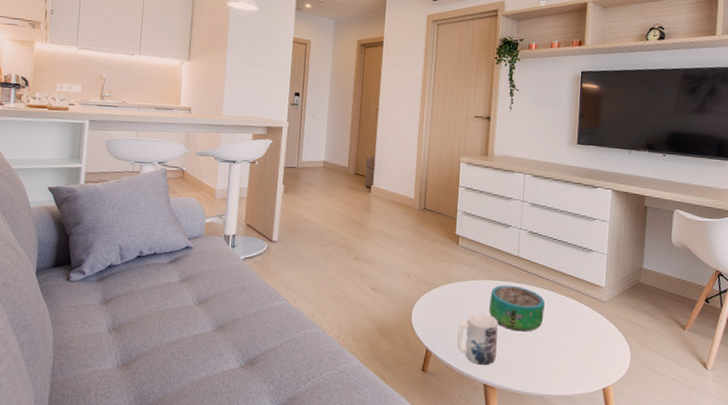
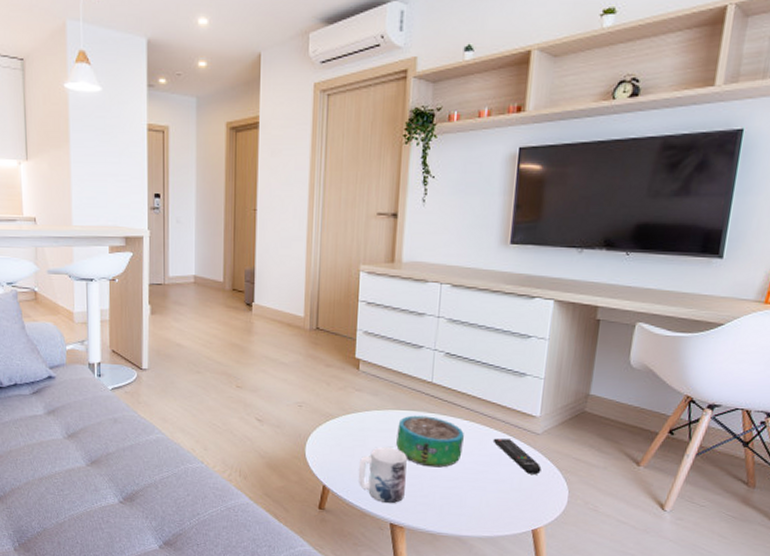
remote control: none [568,306,608,338] -> present [493,438,542,474]

